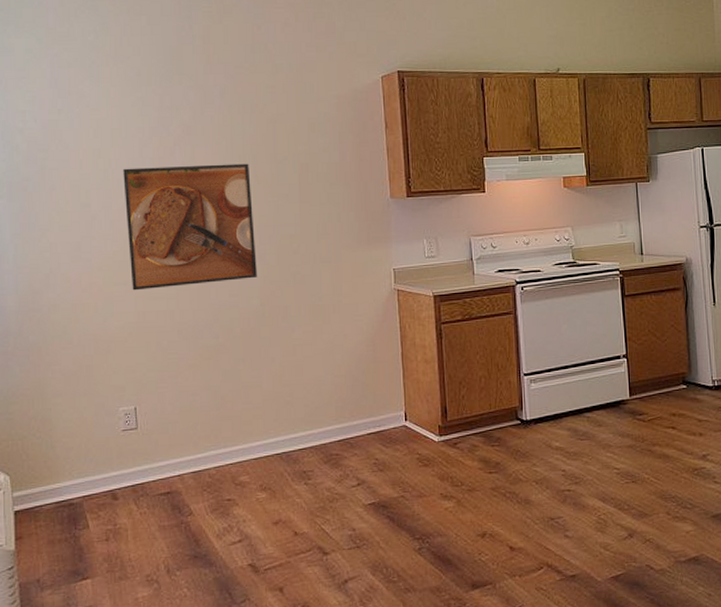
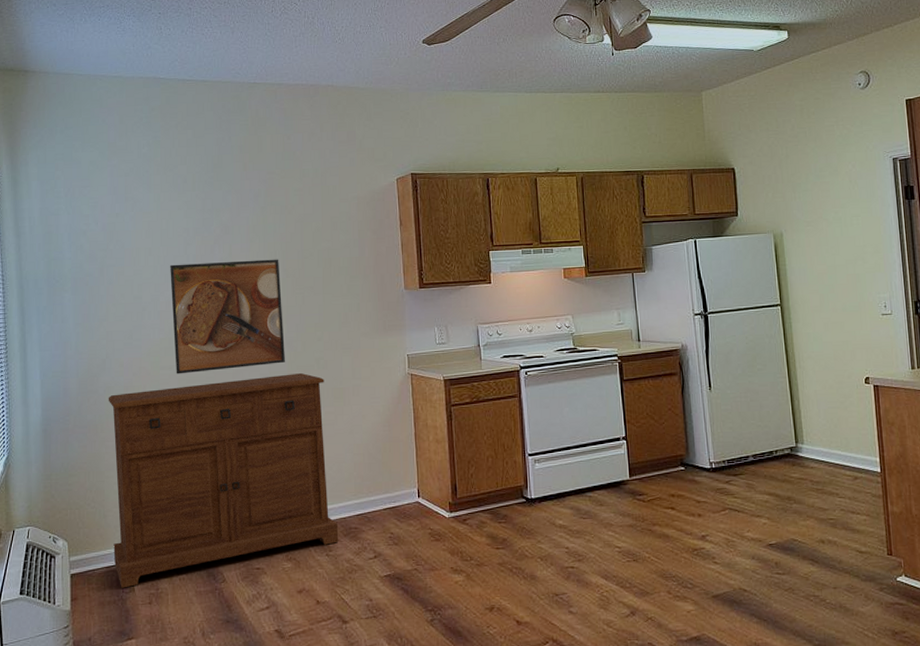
sideboard: none [53,289,319,525] -> present [108,373,339,588]

